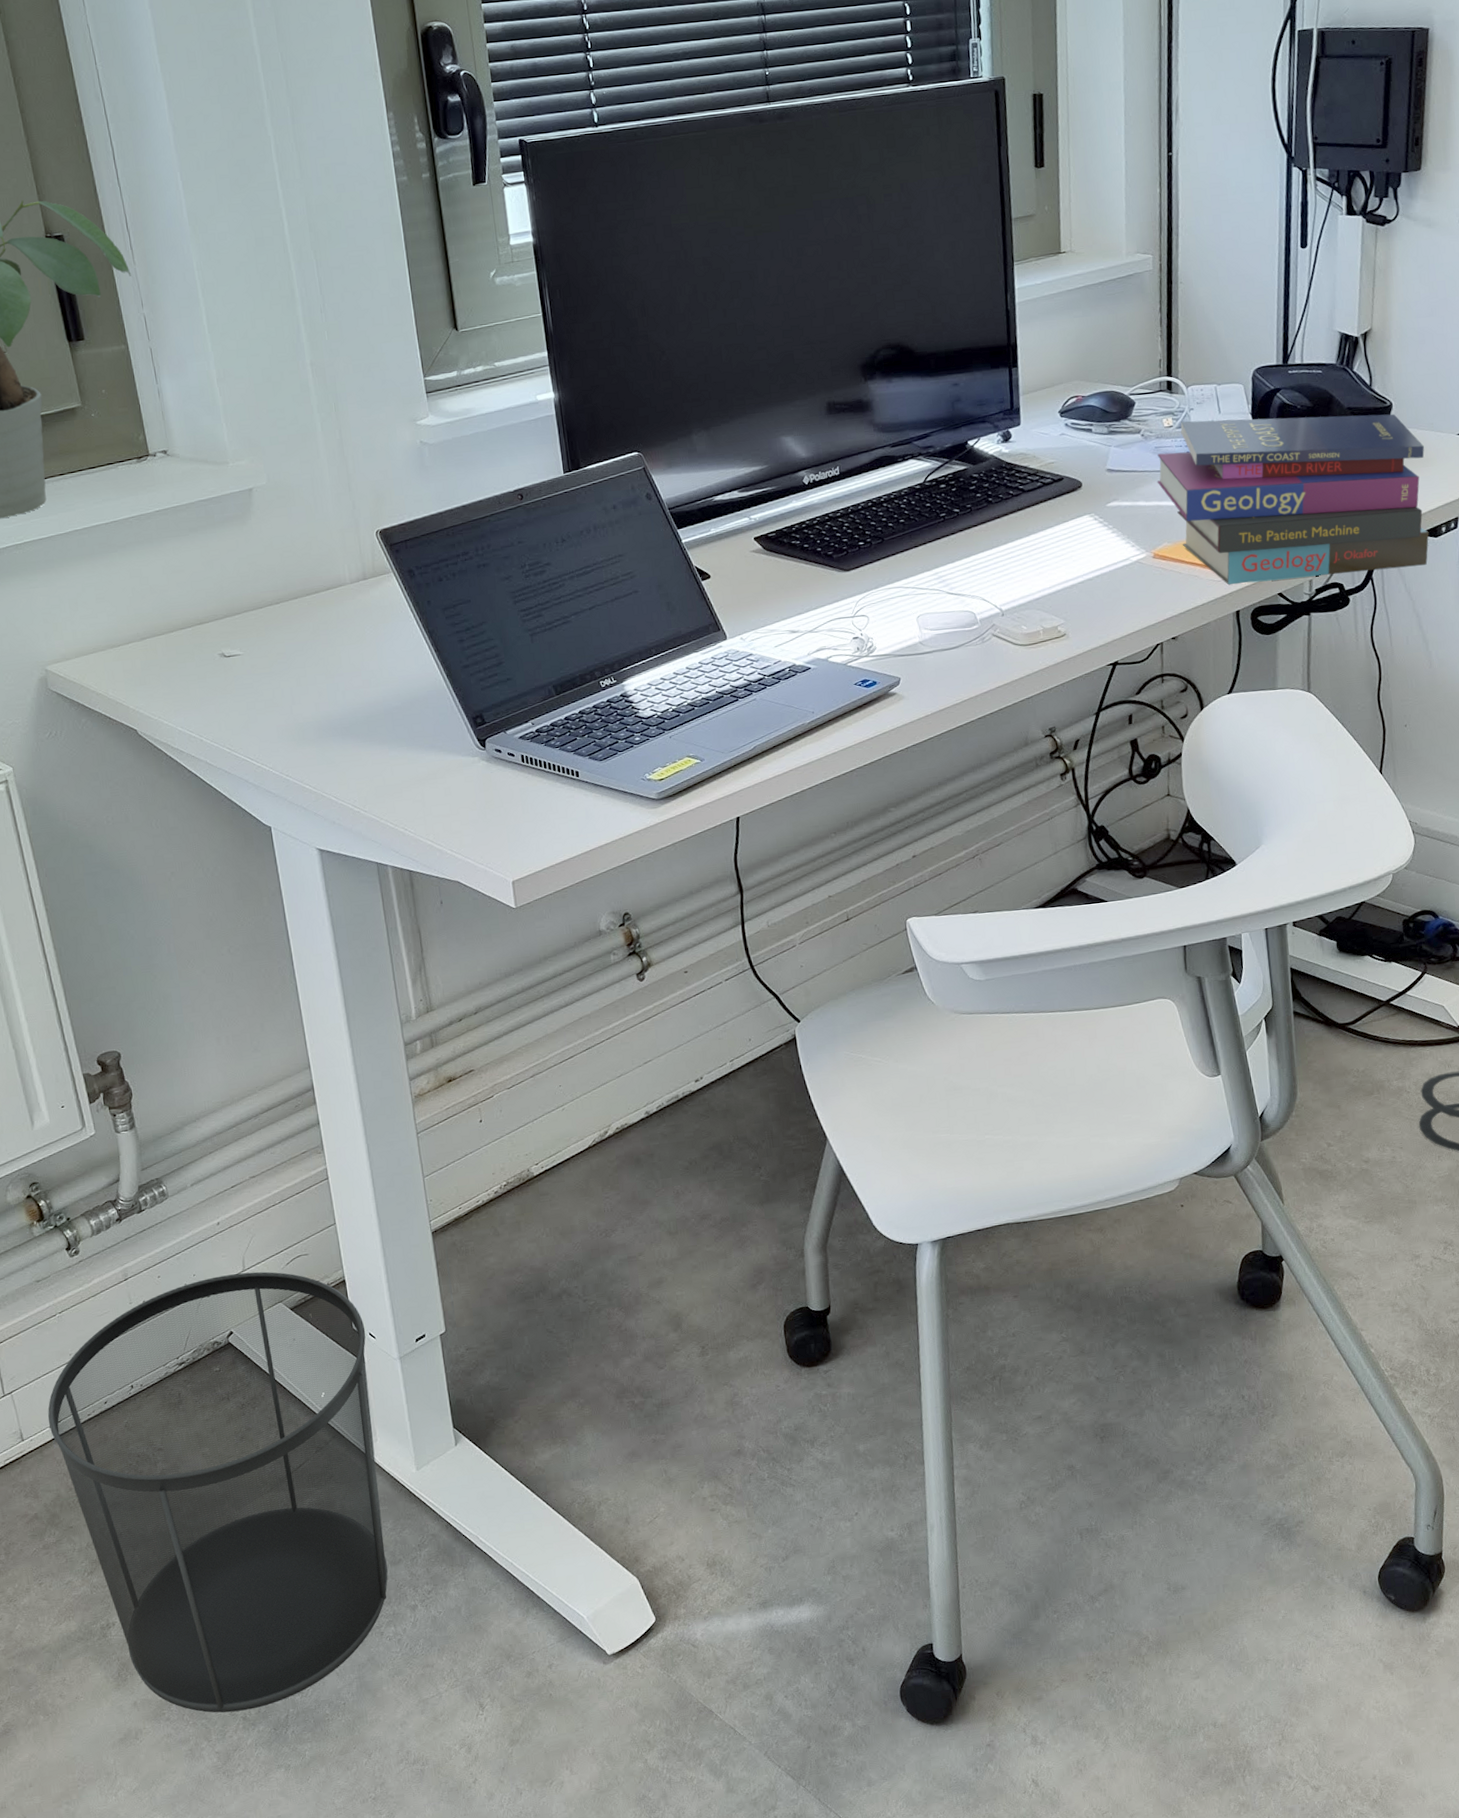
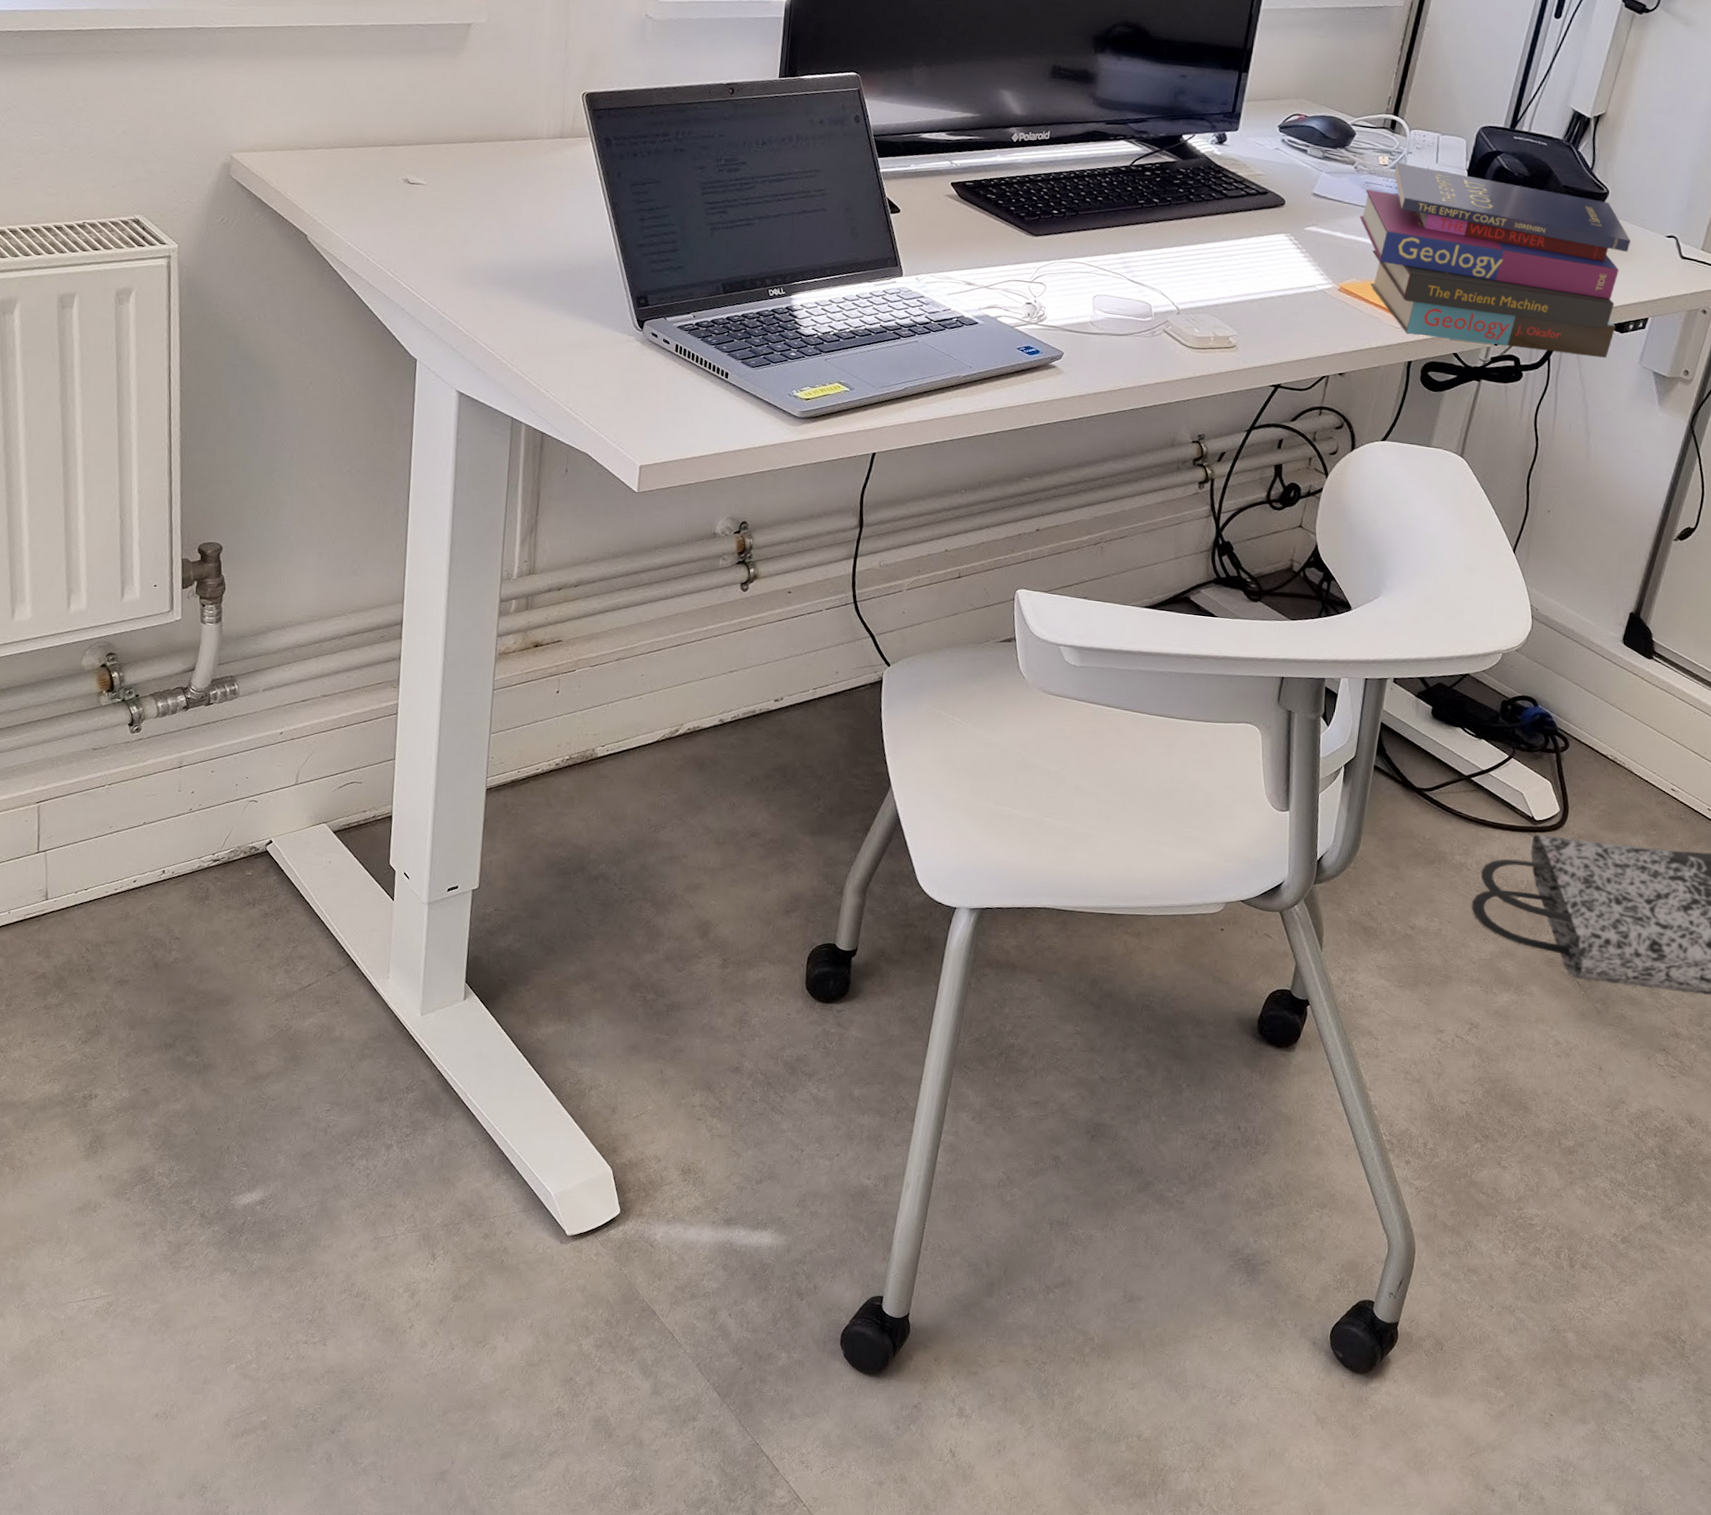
waste bin: present [47,1271,388,1713] -> none [75,784,401,1209]

